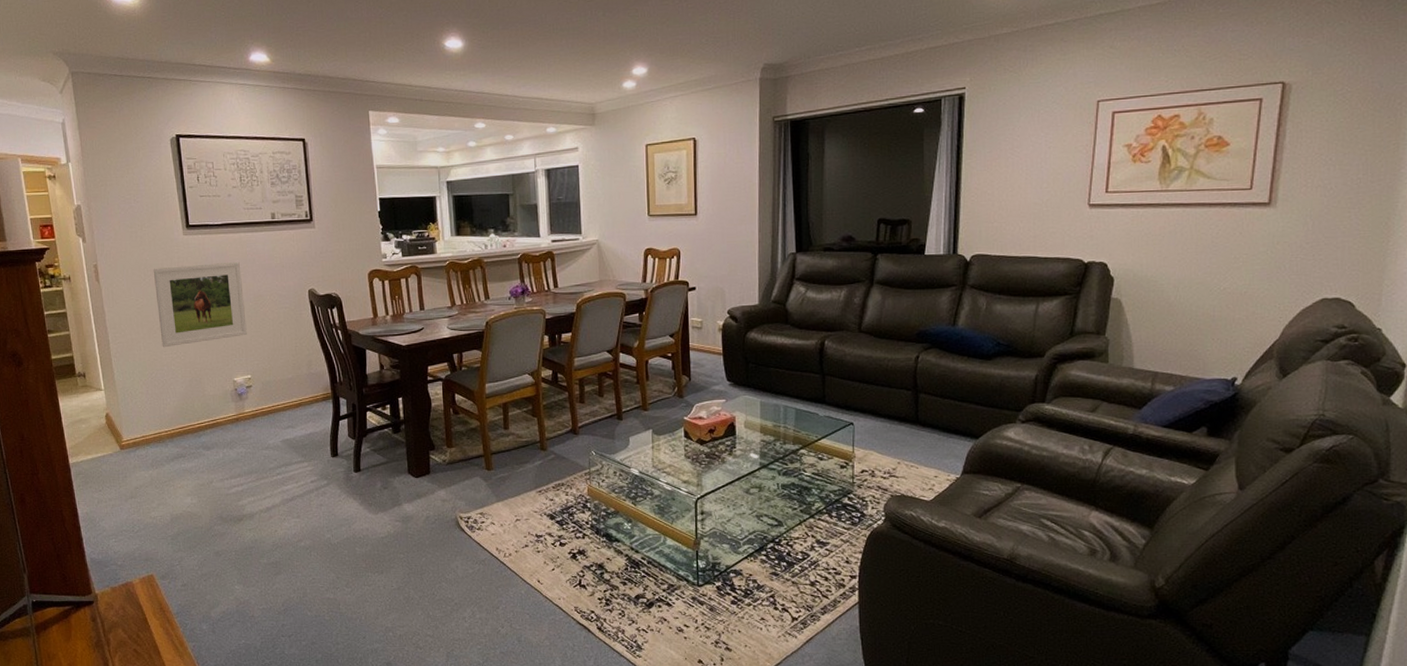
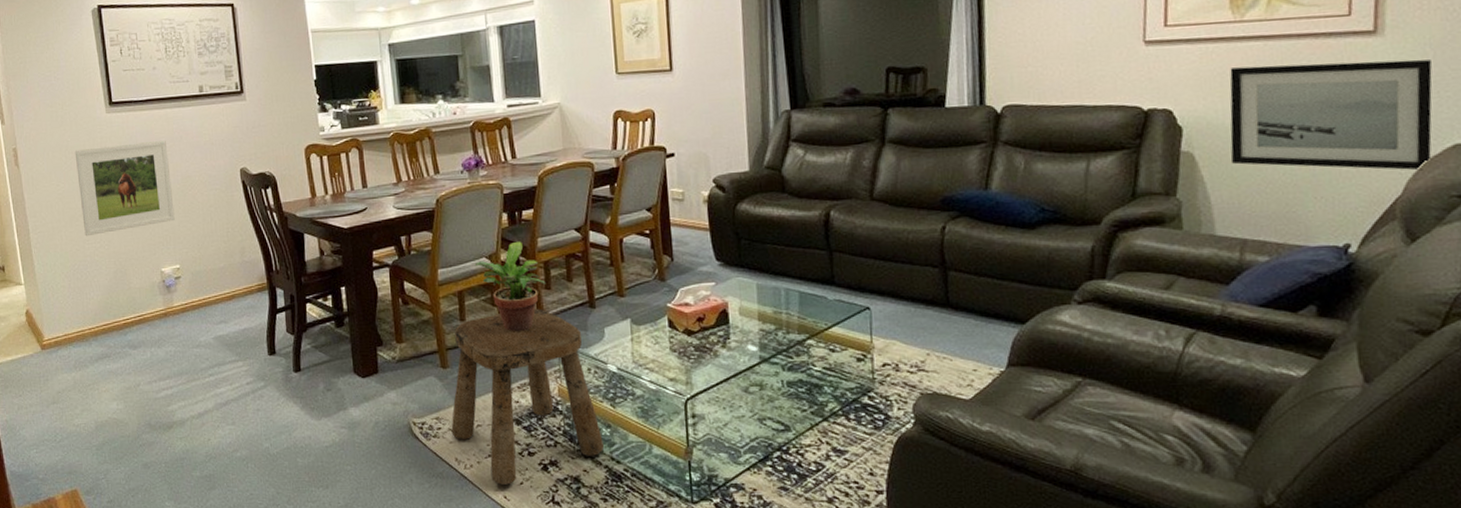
stool: none [493,419,626,570] -> present [451,308,605,485]
potted plant: none [518,360,580,439] -> present [474,241,546,331]
wall art: none [1150,228,1310,319] -> present [1229,59,1432,171]

